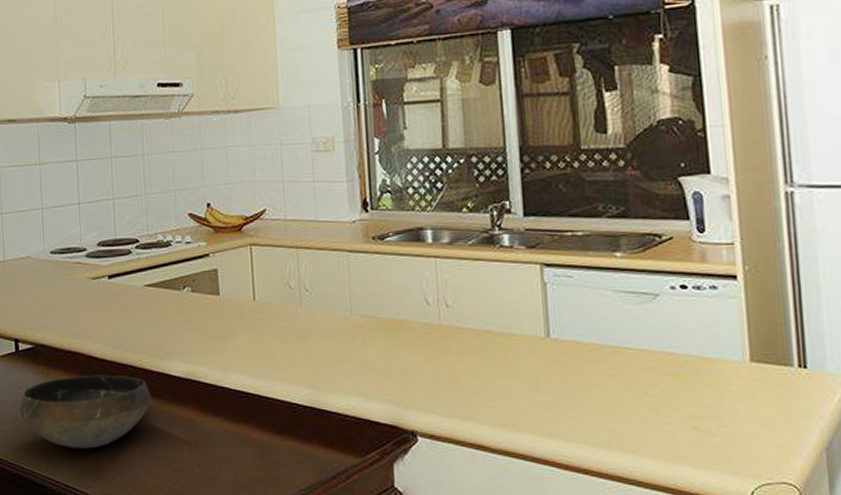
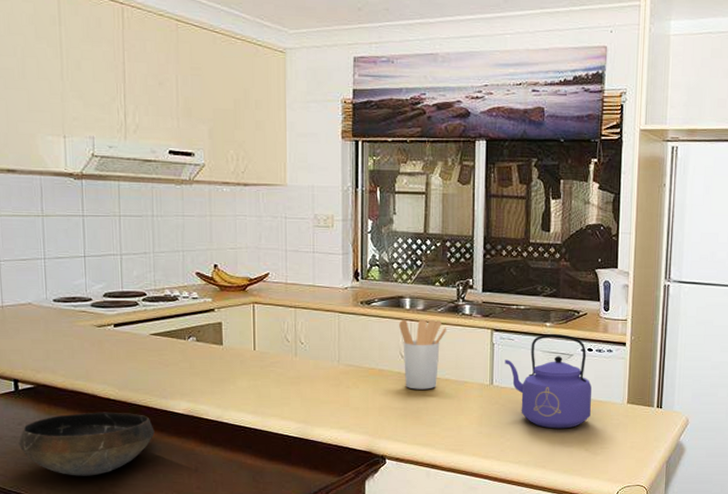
utensil holder: none [421,254,483,345] -> present [399,319,447,390]
kettle: none [563,266,696,398] -> present [505,333,592,429]

